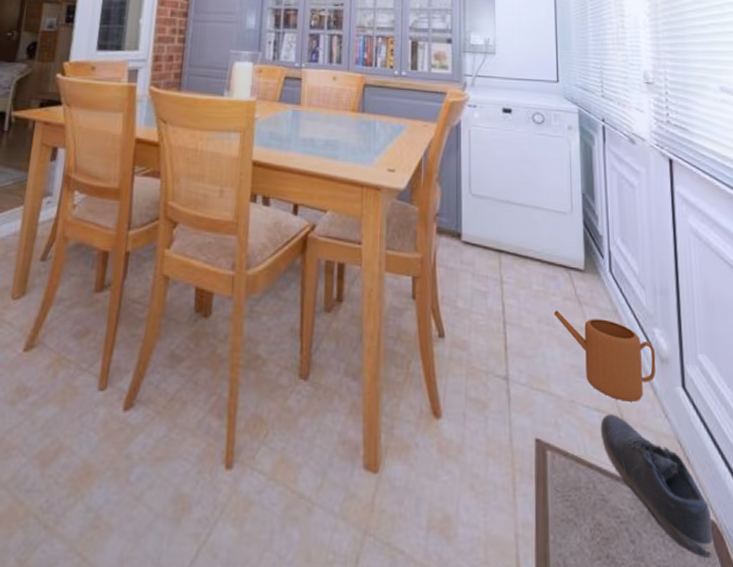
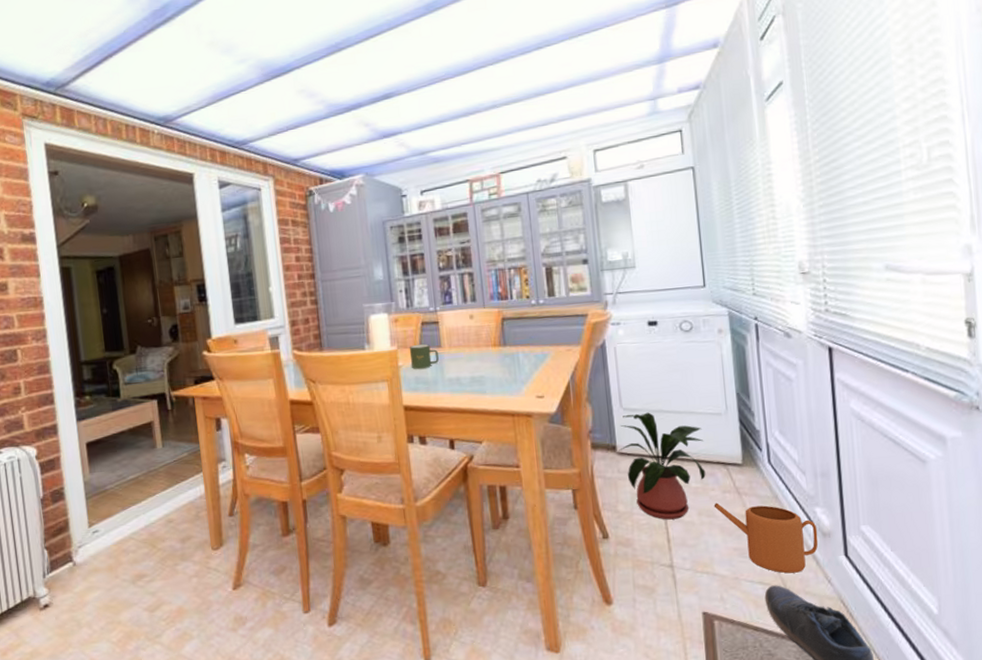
mug: none [267,99,296,125] -> present [409,344,439,370]
house plant: none [462,201,548,324] -> present [617,412,706,520]

